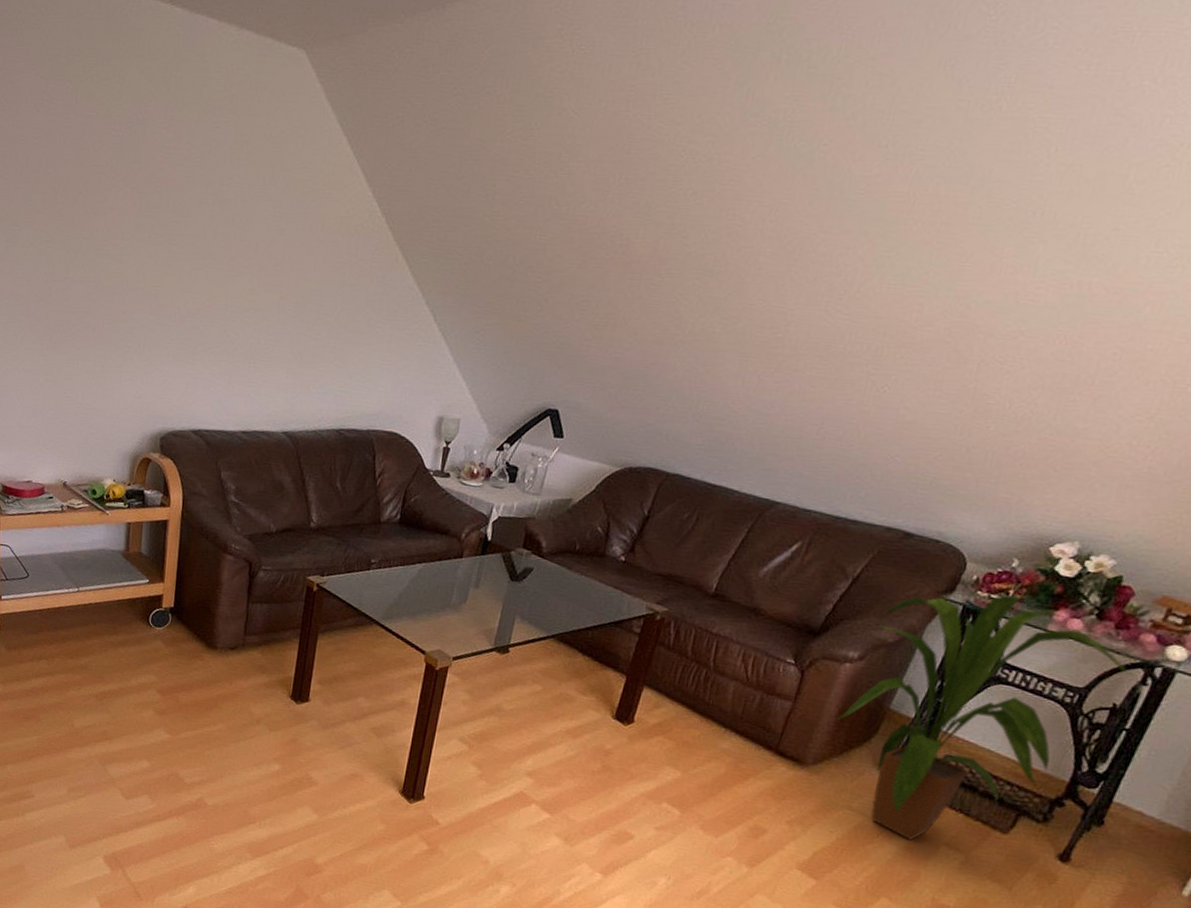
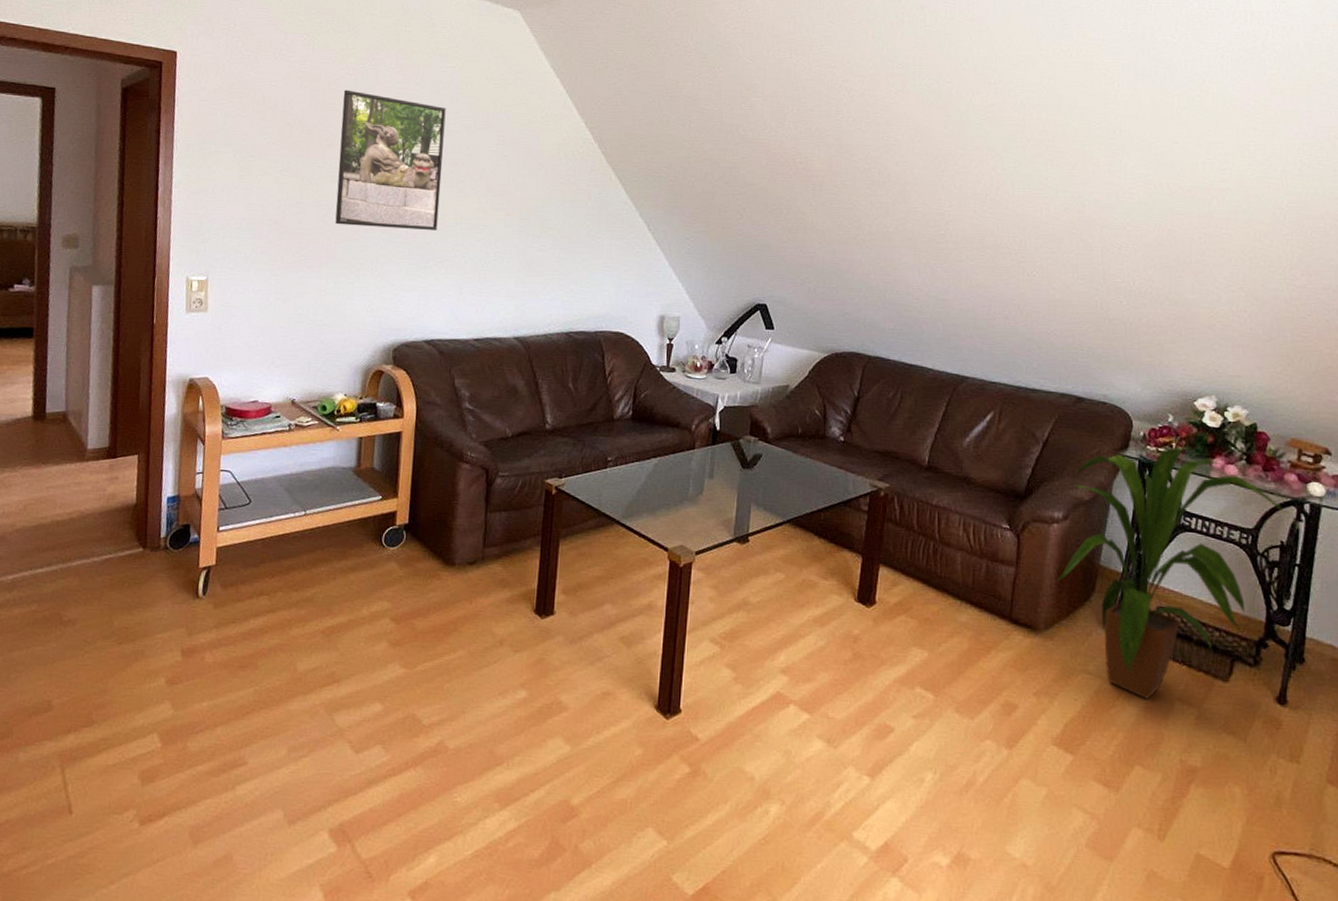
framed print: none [102,149,219,313] -> present [335,89,446,230]

